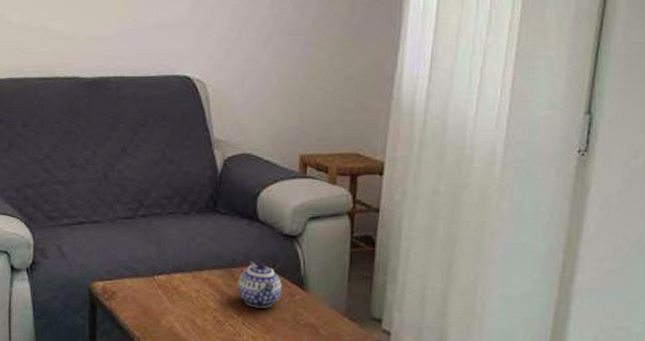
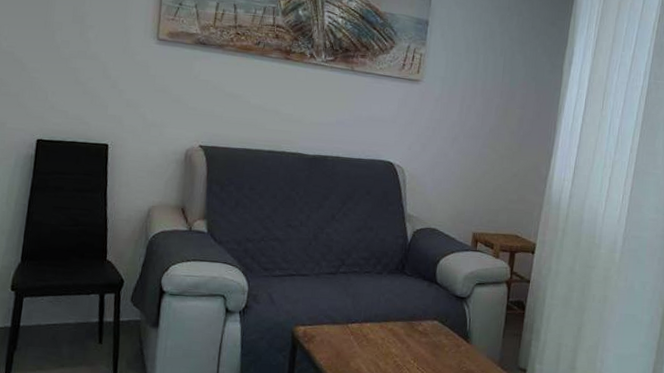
teapot: present [238,261,282,308] -> none [415,316,451,356]

